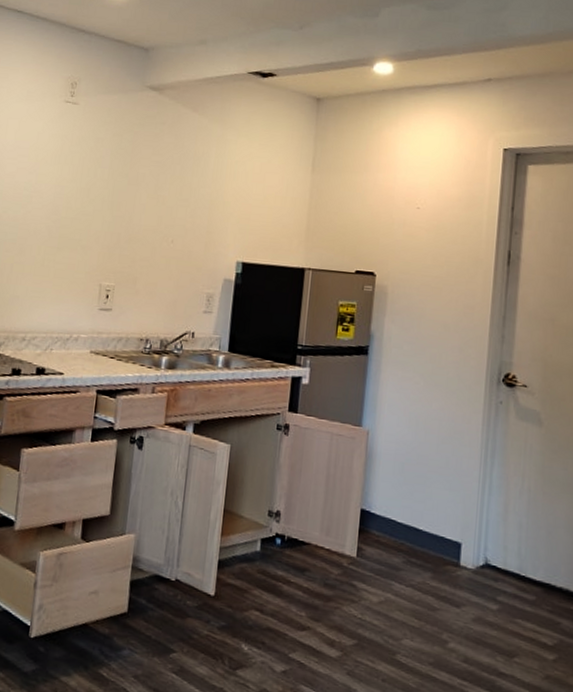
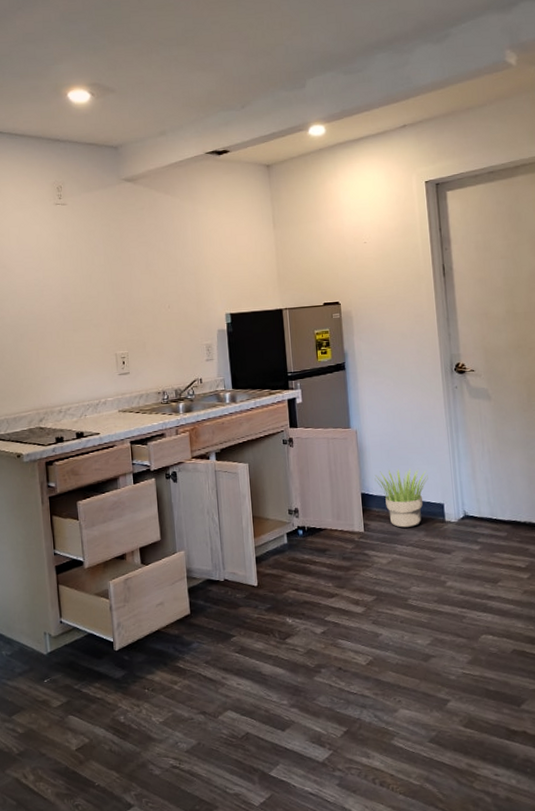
potted plant: none [380,486,448,564] -> present [374,468,428,528]

